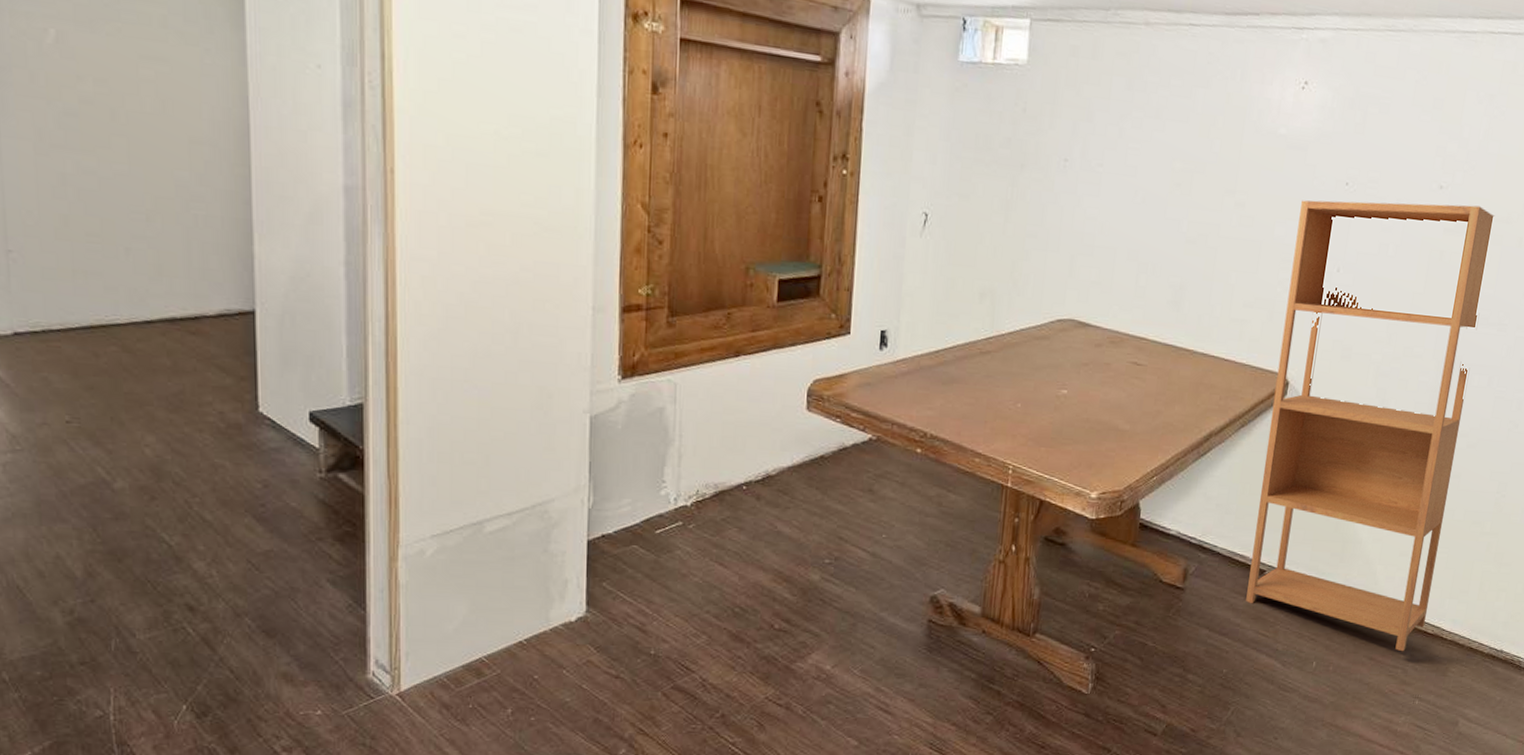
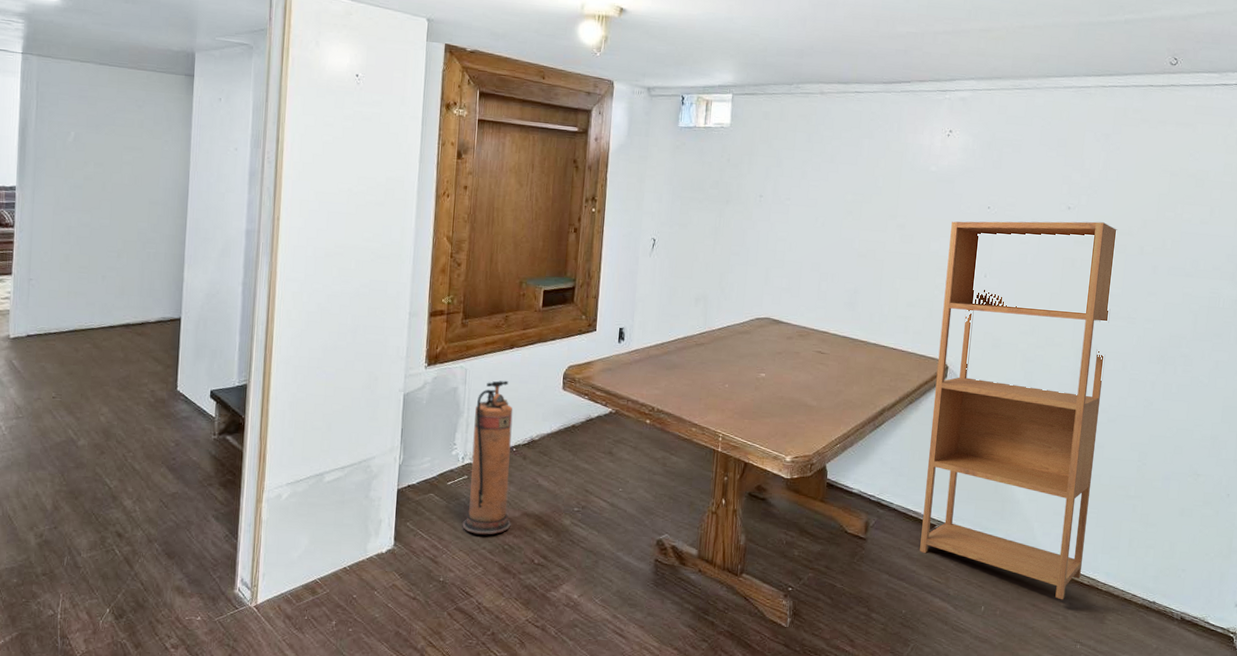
fire extinguisher: none [677,398,743,596] -> present [462,380,513,535]

